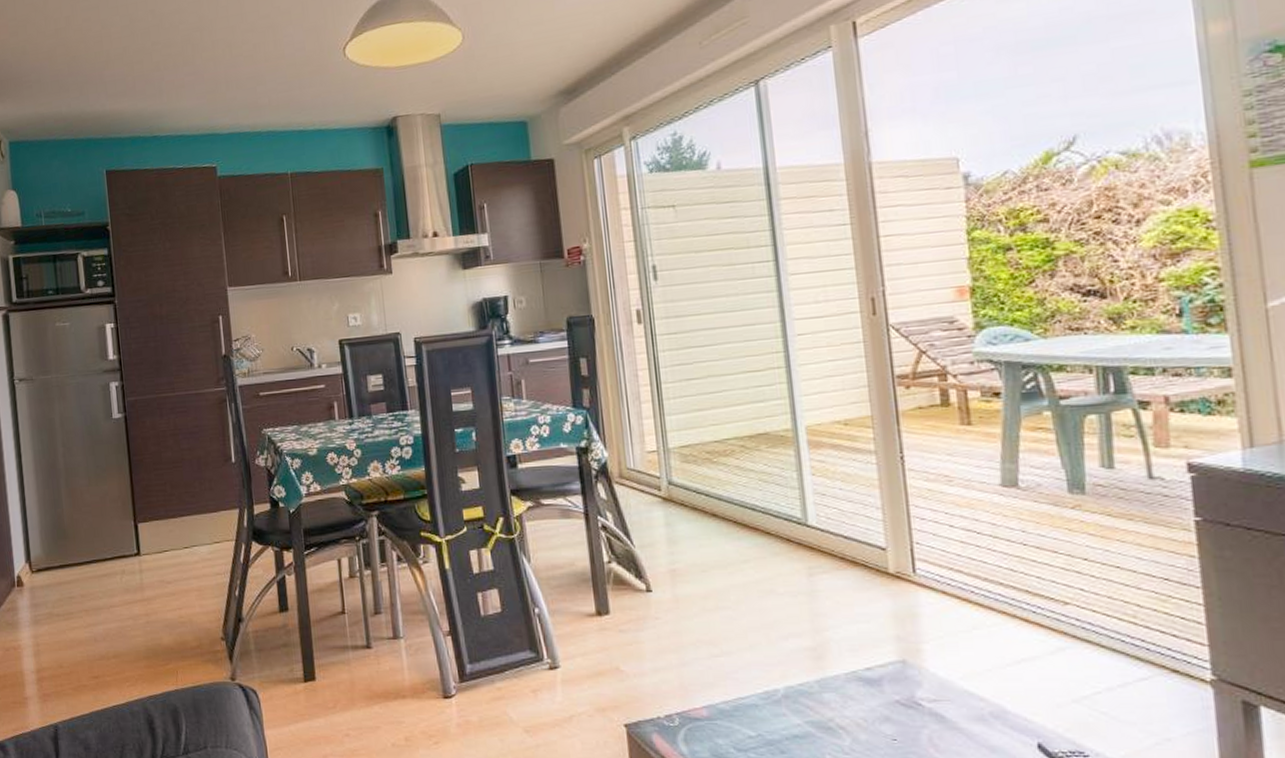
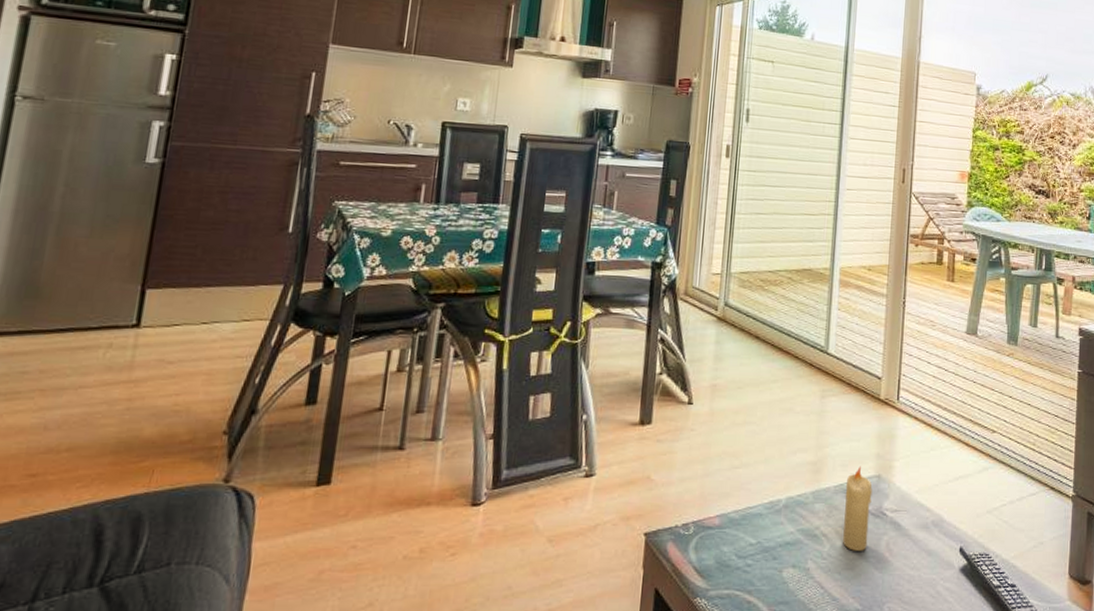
candle: none [859,650,902,746] -> present [843,466,873,551]

